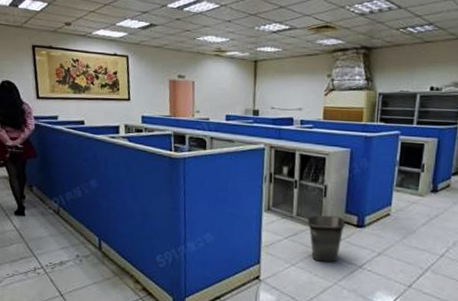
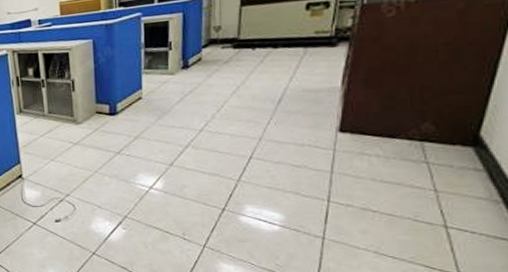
waste bin: present [307,215,345,263] -> none [59,107,98,154]

